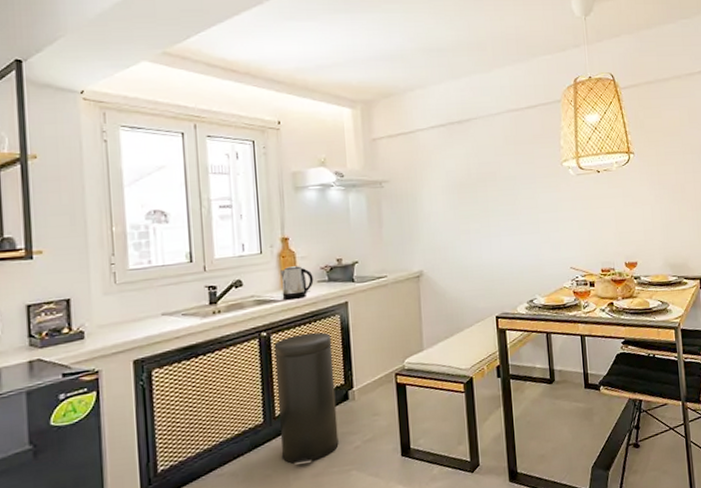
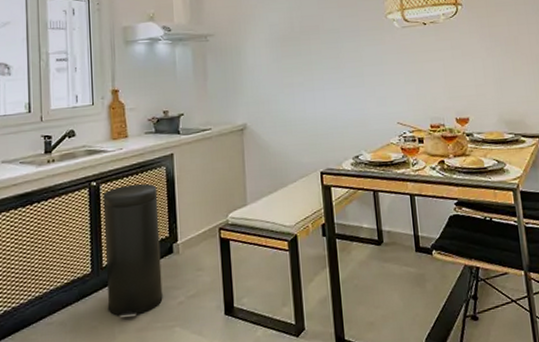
kettle: present [280,266,314,301] -> none [110,117,141,152]

